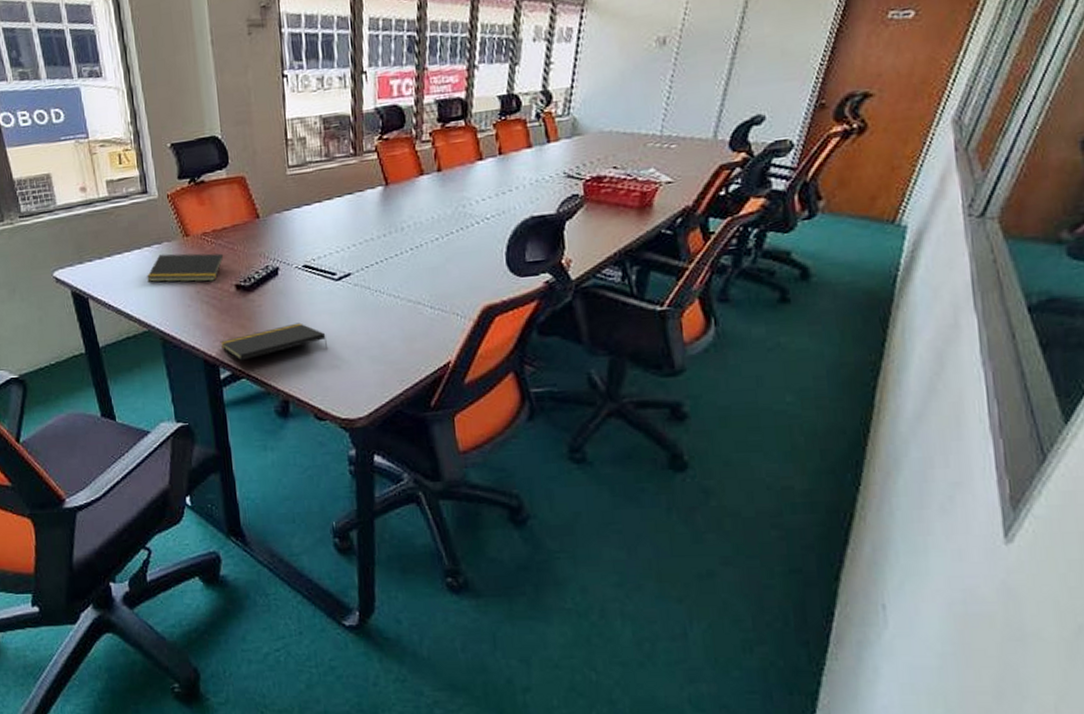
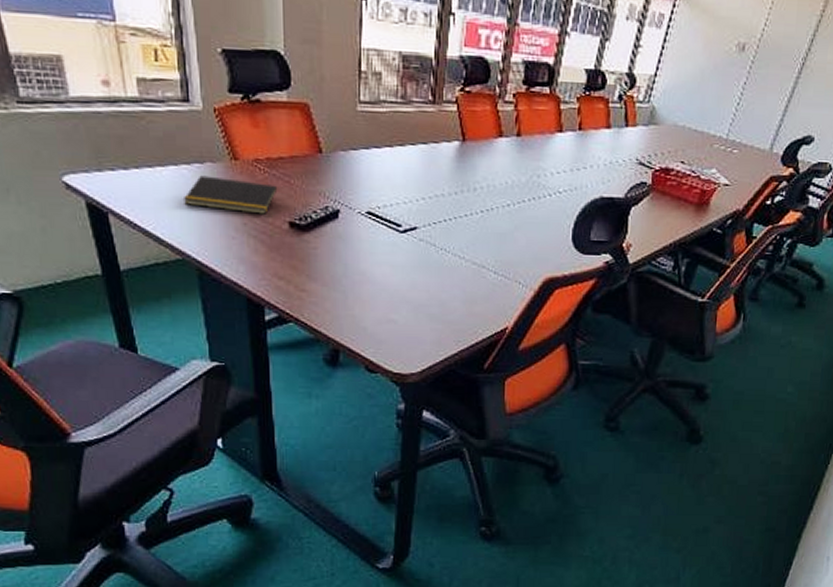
notepad: present [220,323,327,361] -> none [267,271,385,304]

